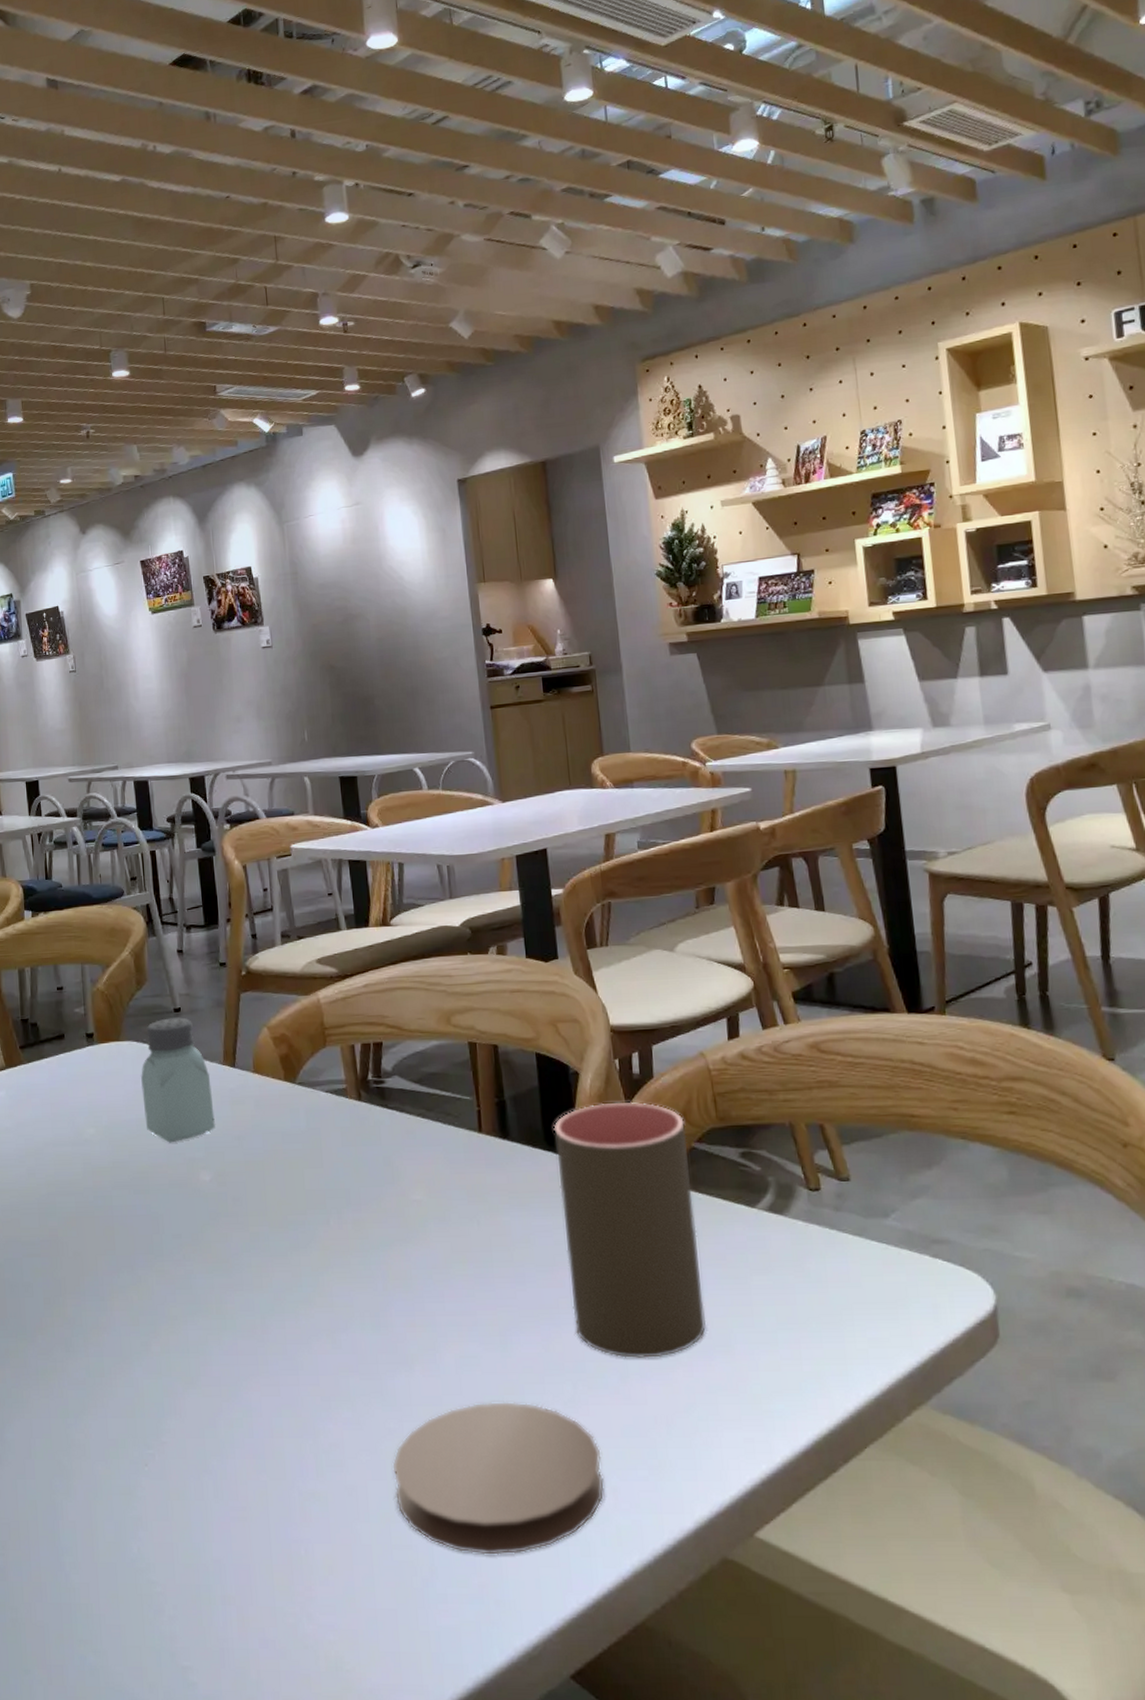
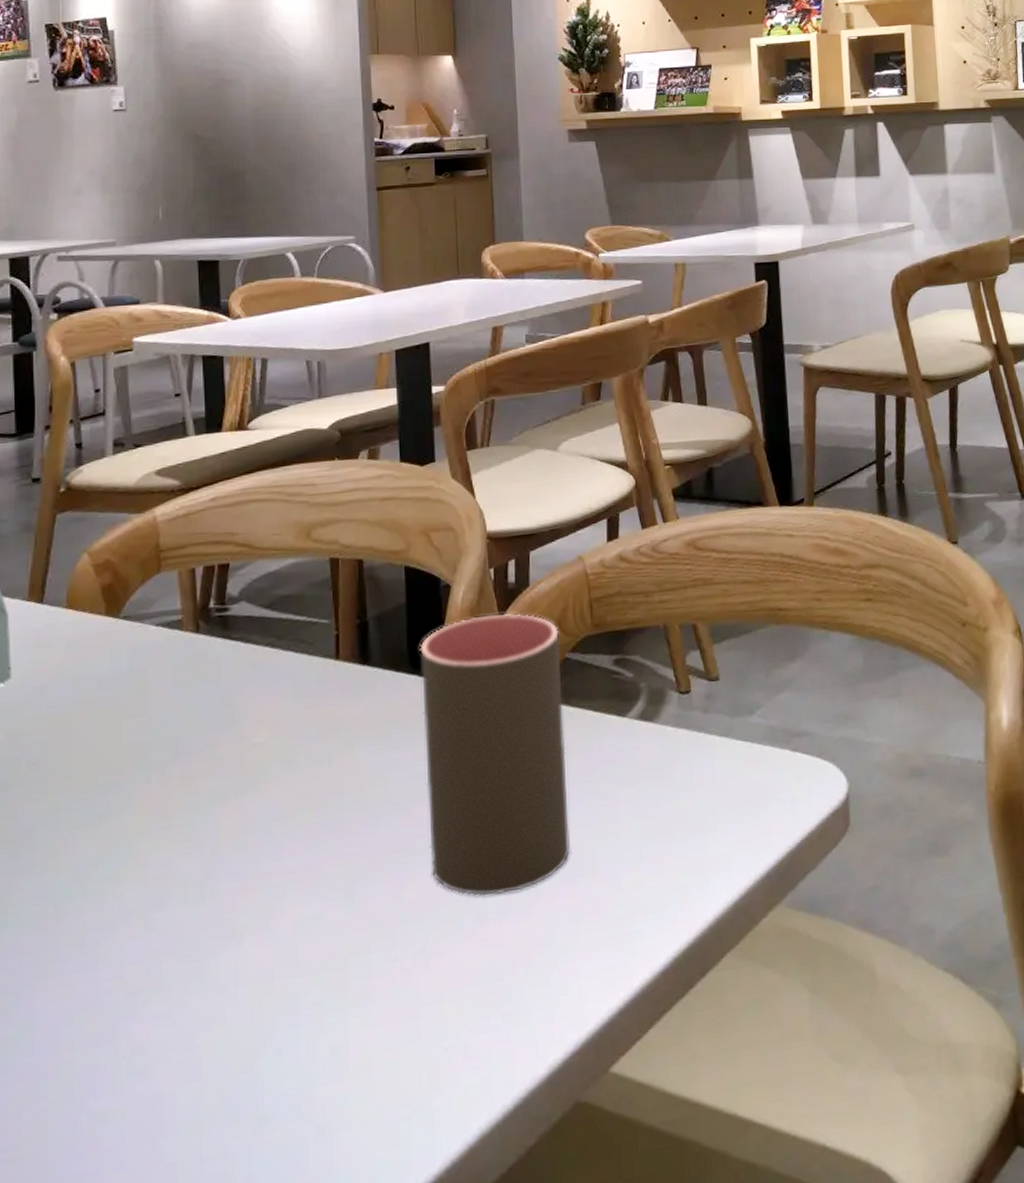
coaster: present [392,1401,605,1555] -> none [209,962,455,1151]

